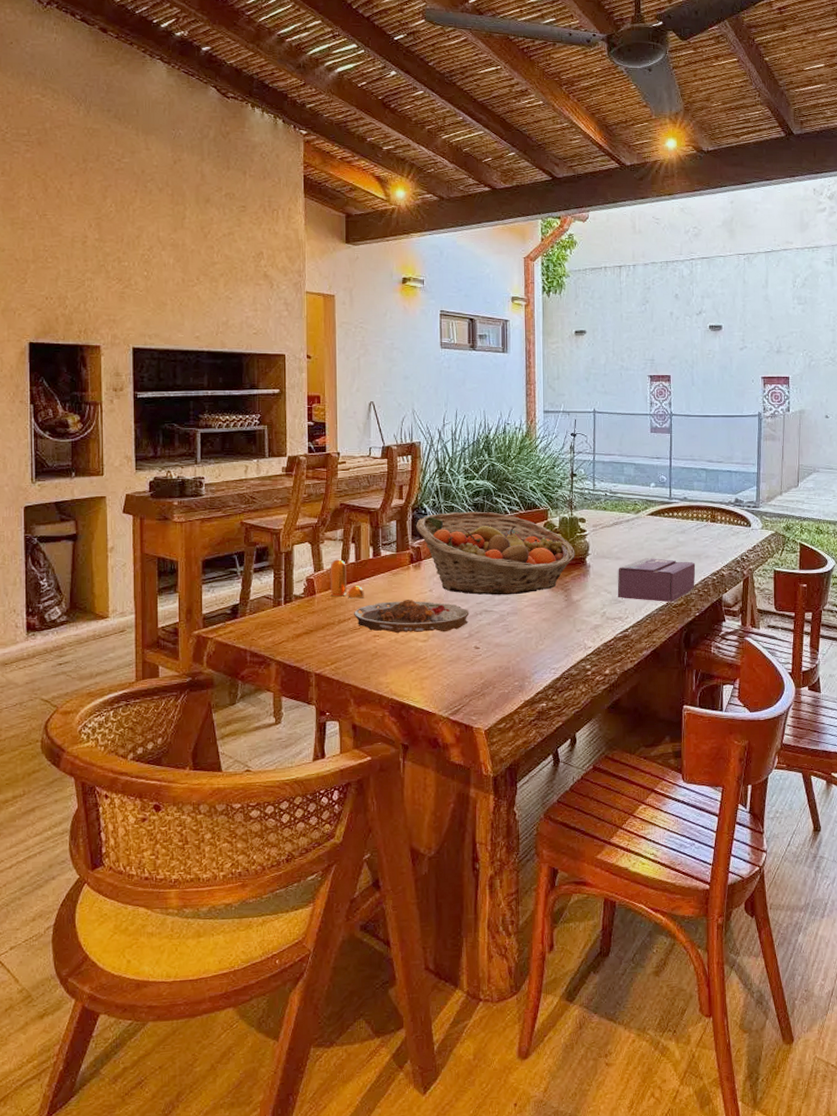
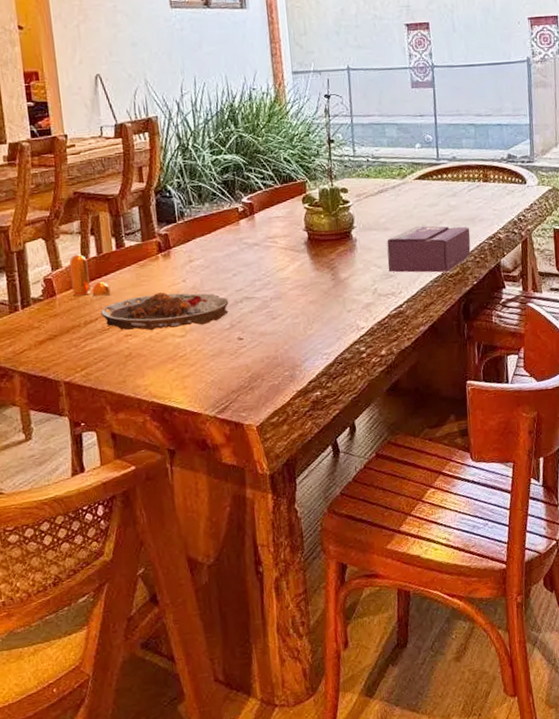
fruit basket: present [416,511,575,596] -> none [161,189,340,282]

